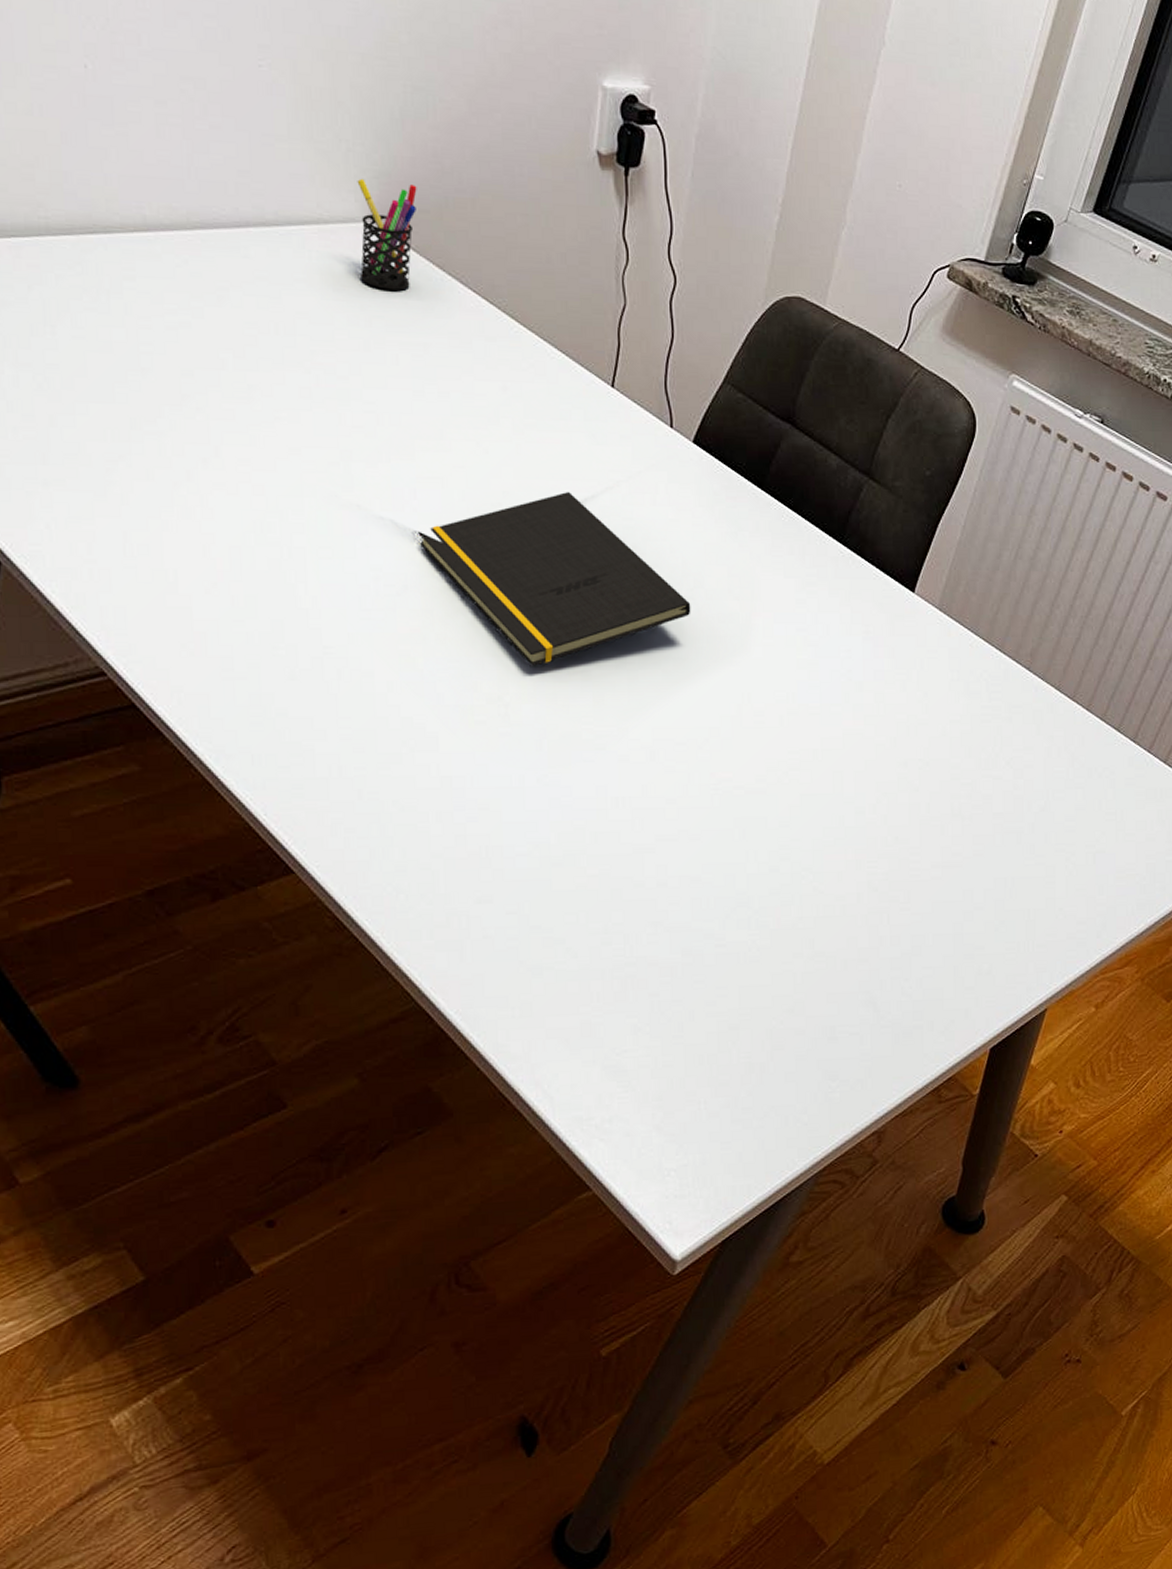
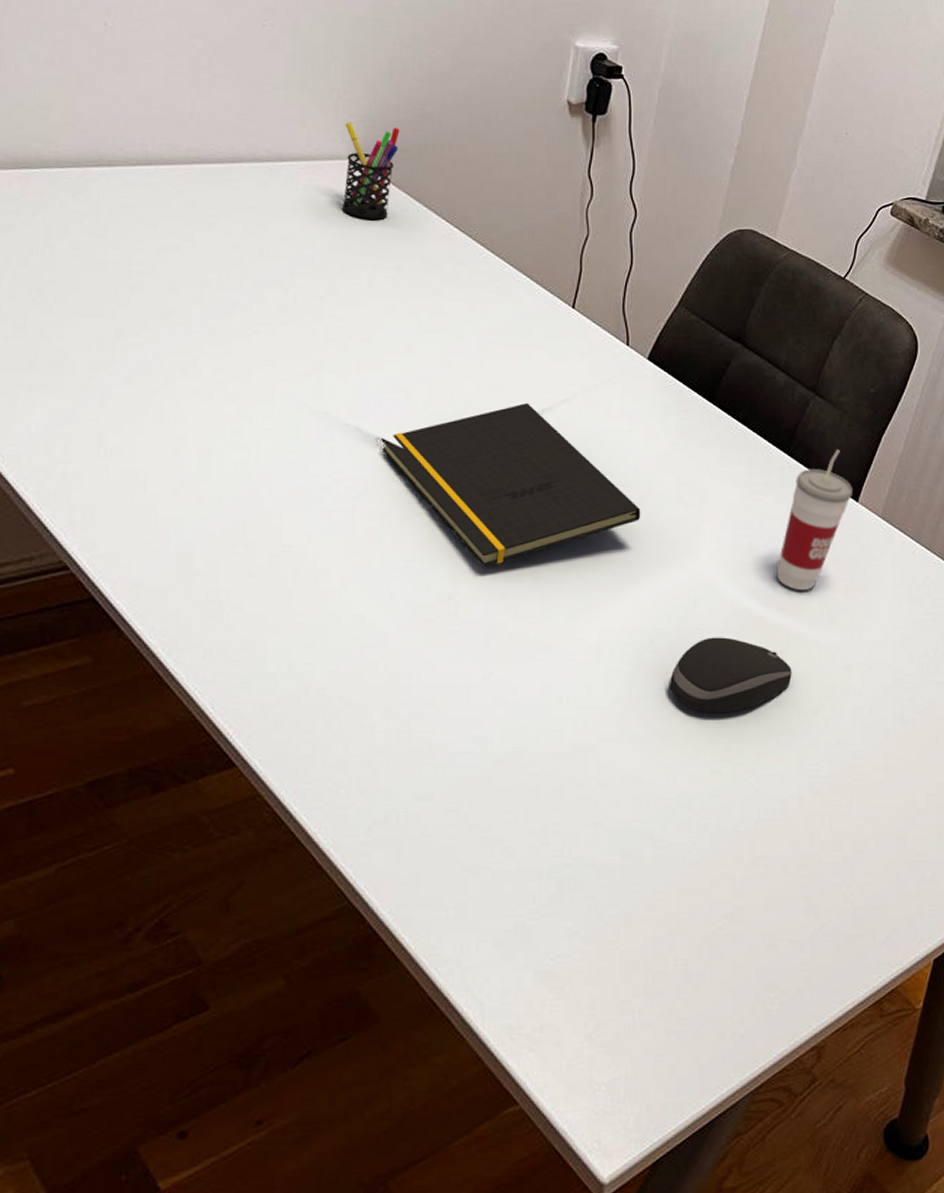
computer mouse: none [724,735,849,812] -> present [669,637,792,714]
cup: none [831,536,908,685] -> present [776,449,852,590]

